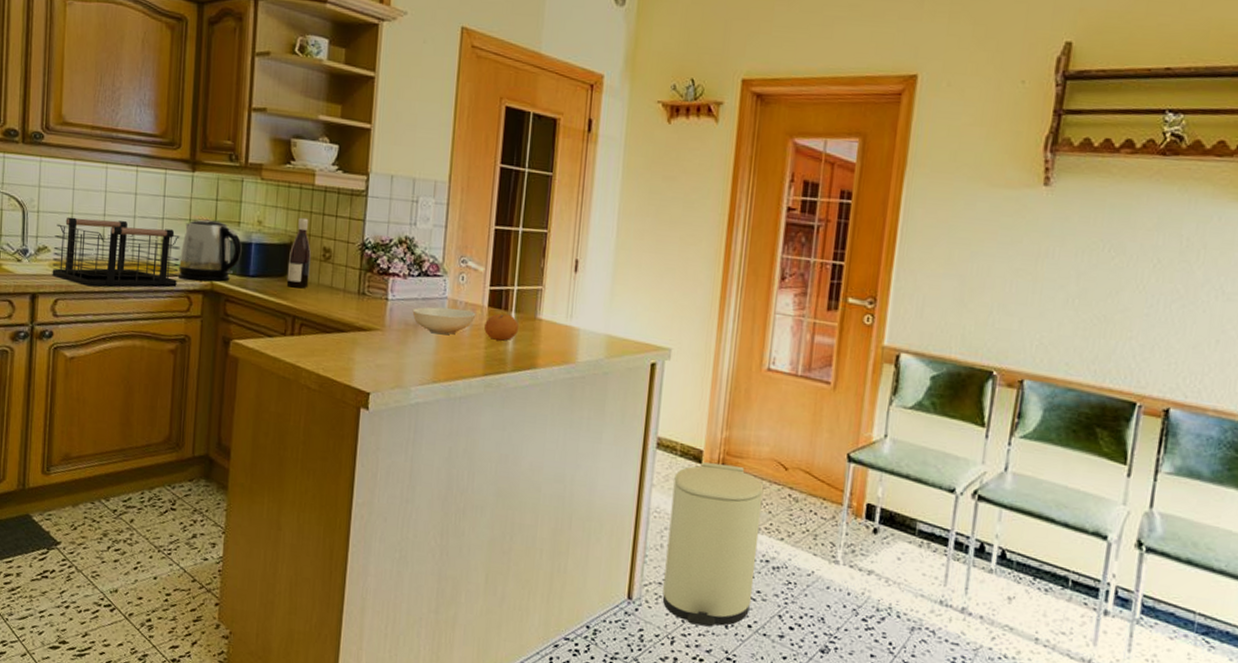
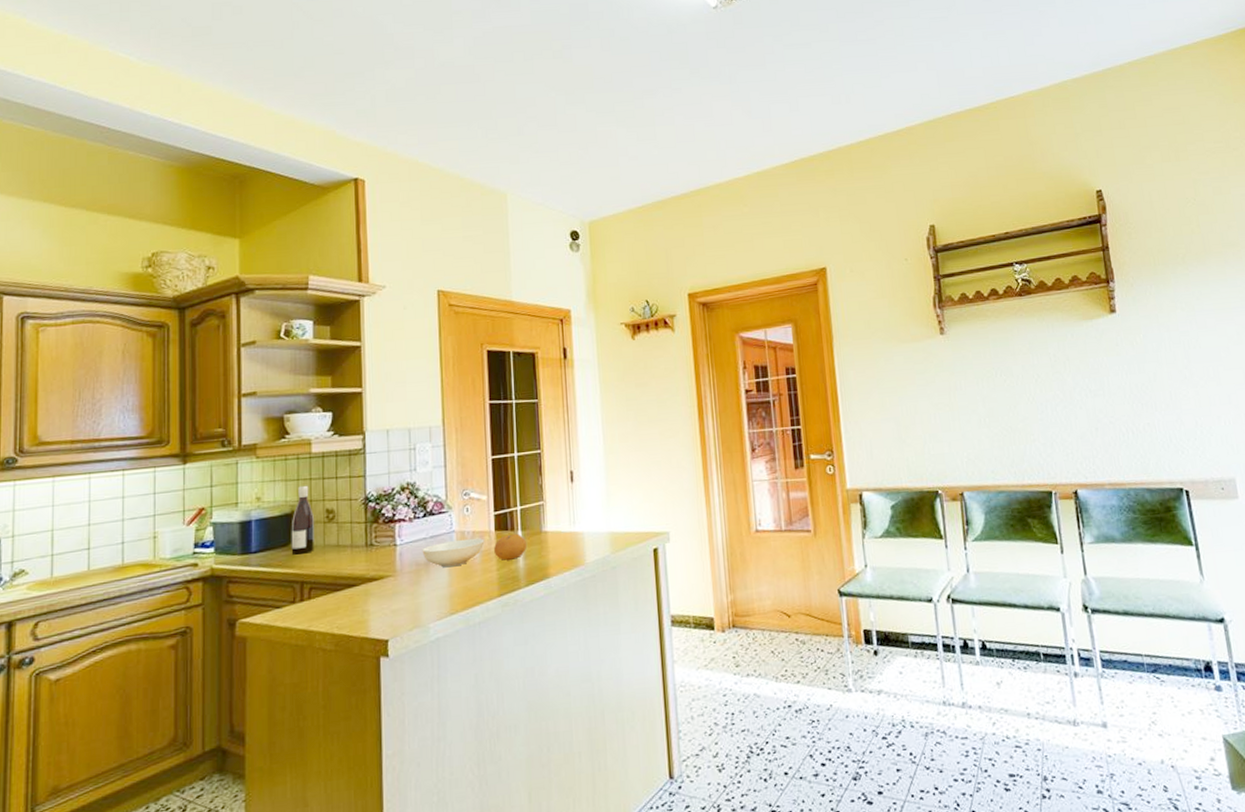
dish rack: present [52,217,180,288] -> none [31,524,175,602]
kettle: present [177,219,242,283] -> none [174,506,241,572]
pedal bin: present [662,462,764,627] -> none [692,624,783,787]

